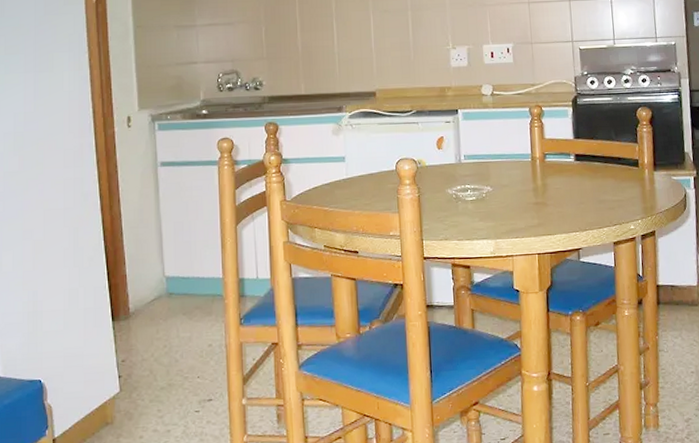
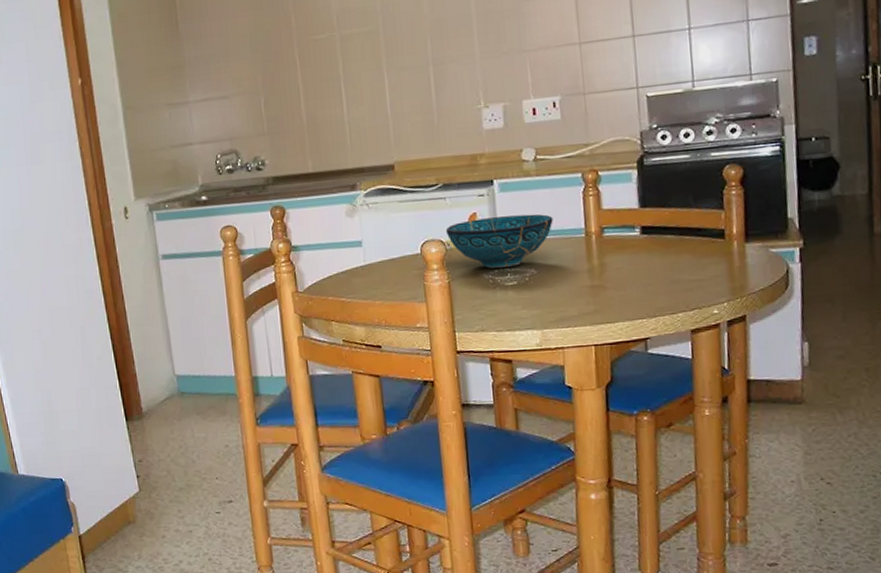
decorative bowl: none [417,140,506,185] -> present [445,214,553,268]

